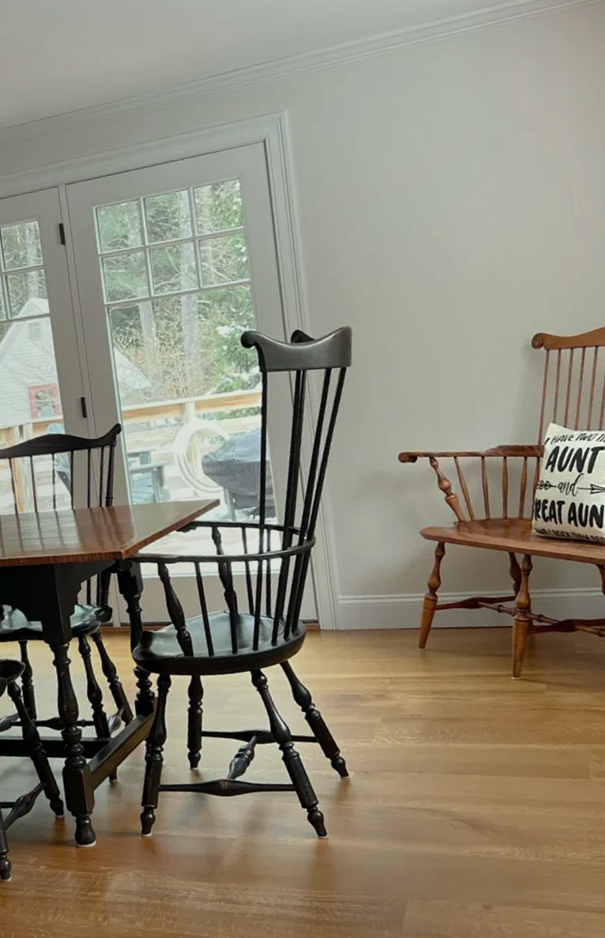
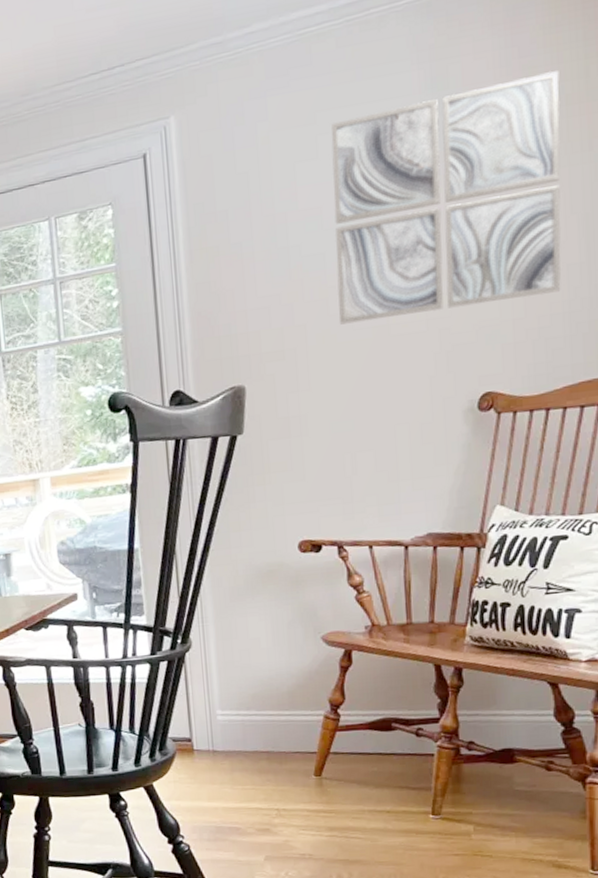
wall art: none [410,88,589,279] -> present [331,70,561,325]

